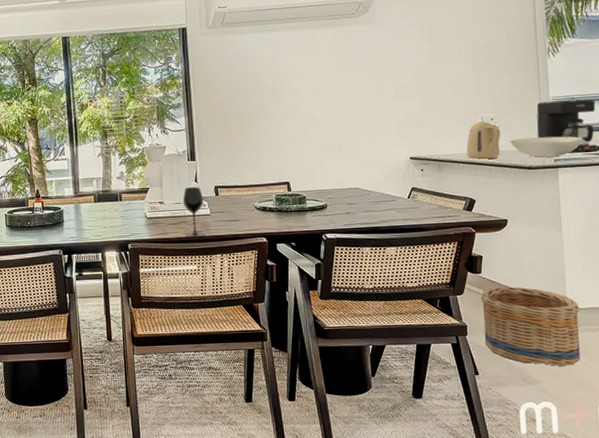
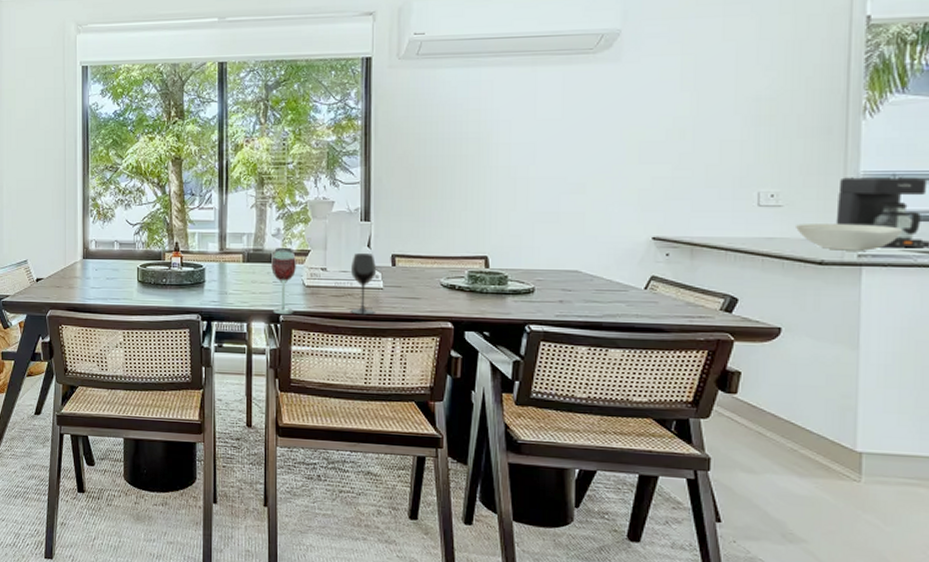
wineglass: none [118,187,140,244] -> present [271,247,297,315]
kettle: present [466,121,501,160] -> none [731,197,784,248]
basket: present [480,287,580,366] -> none [733,414,874,526]

